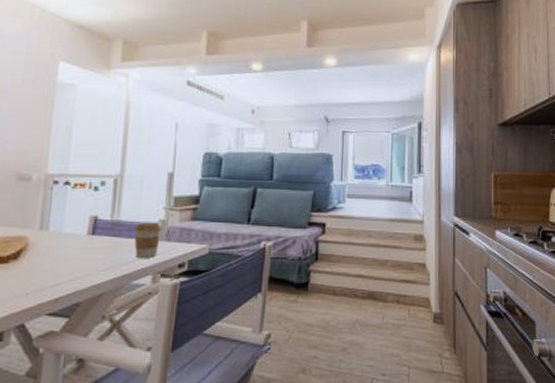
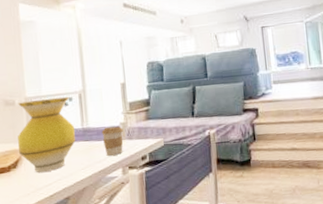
vase: none [25,178,103,269] -> present [18,96,76,174]

